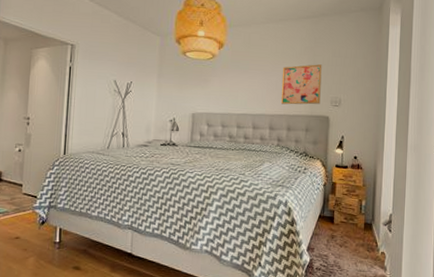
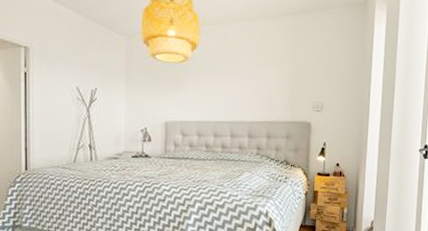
wall art: present [280,64,322,105] -> none [260,66,303,111]

